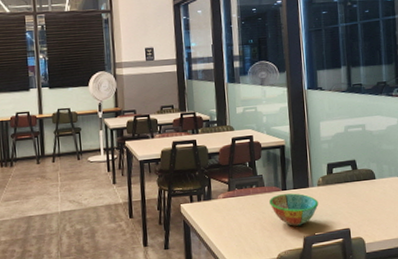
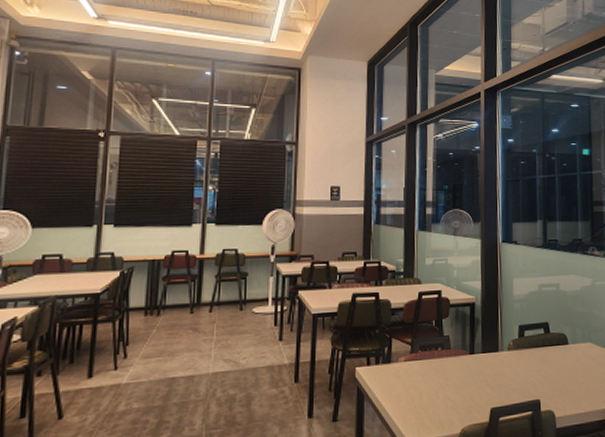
bowl: present [269,193,319,226] -> none [455,358,508,396]

